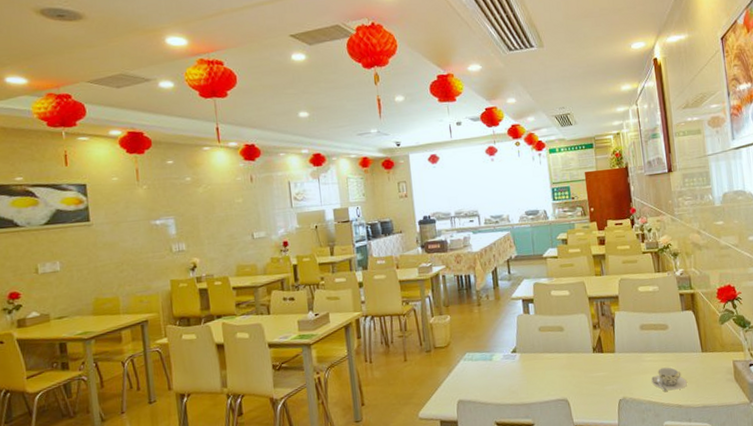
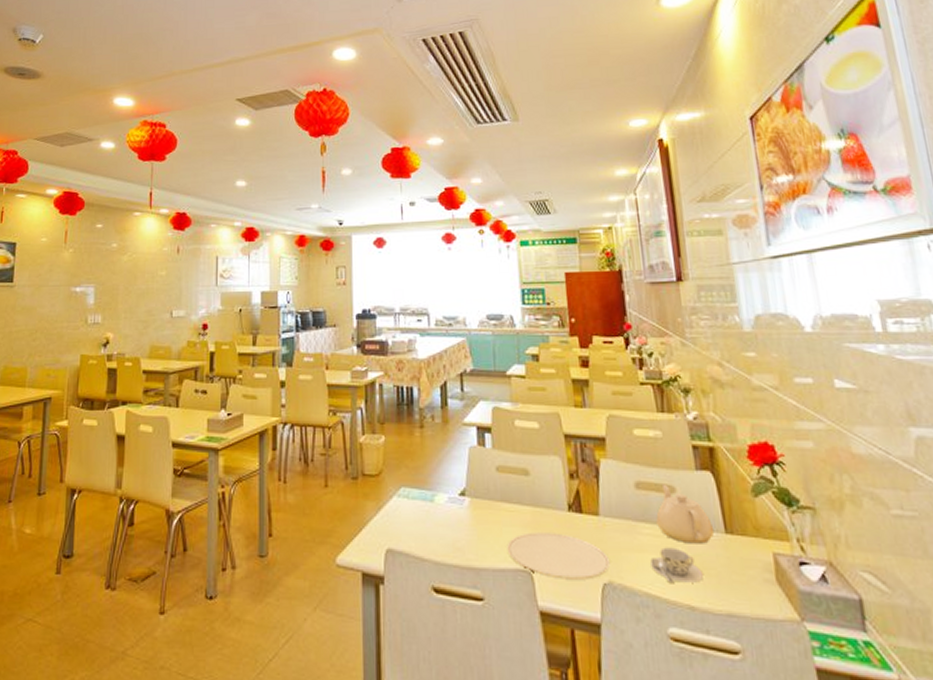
plate: none [549,369,624,402] -> present [506,532,611,580]
teapot: none [655,323,695,363] -> present [656,484,715,544]

